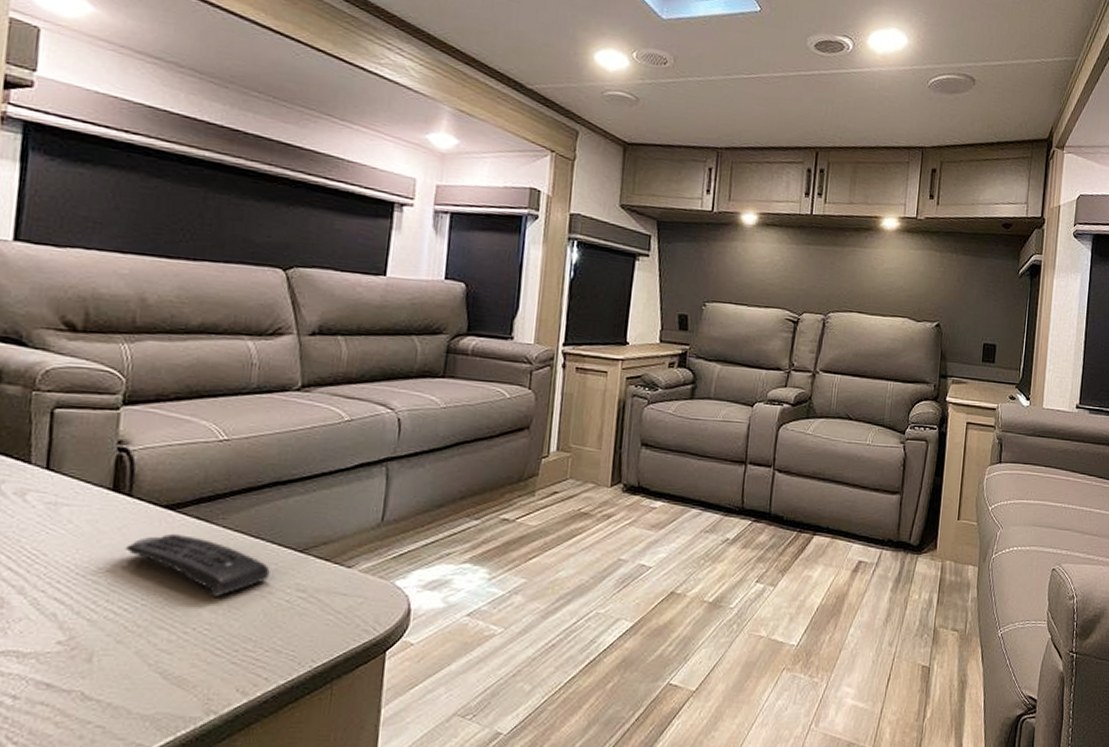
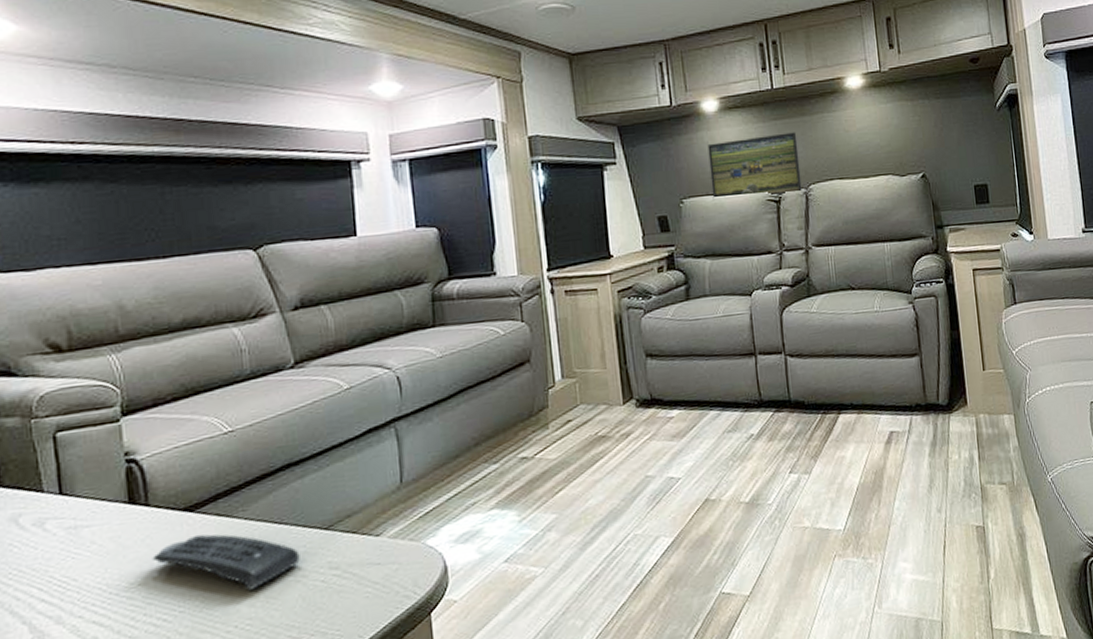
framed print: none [734,255,826,319] -> present [707,132,803,200]

